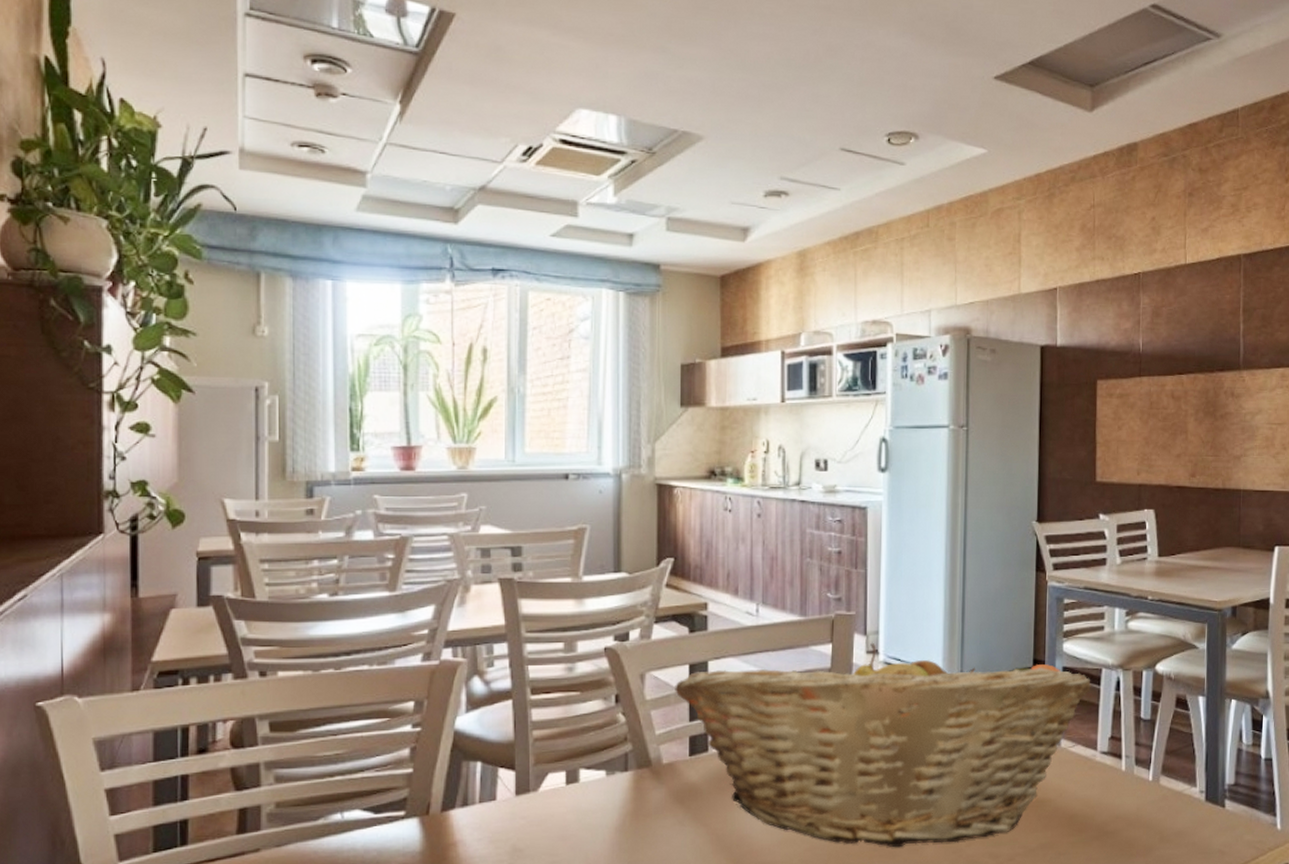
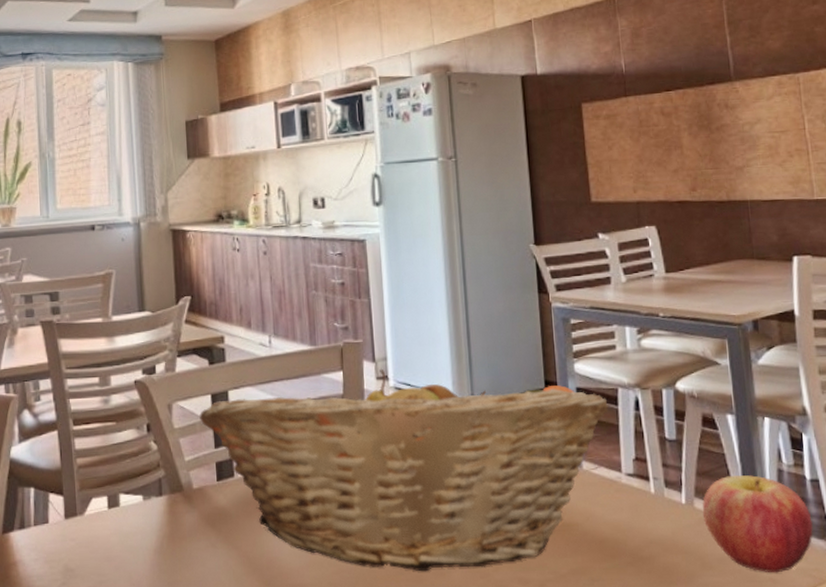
apple: none [1166,754,1262,846] -> present [702,475,813,573]

